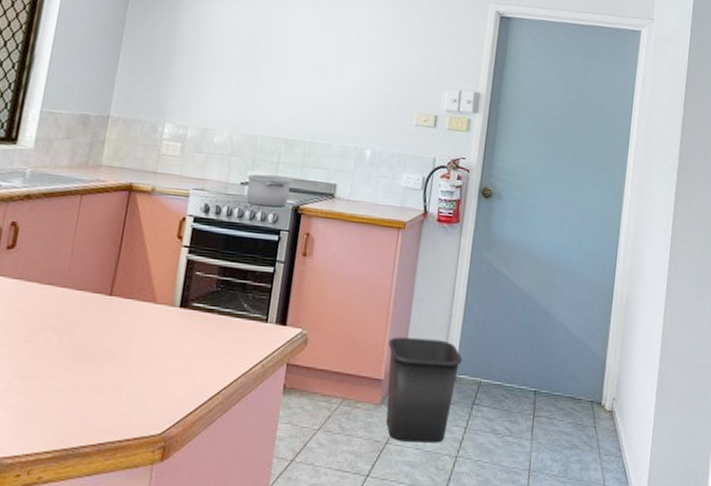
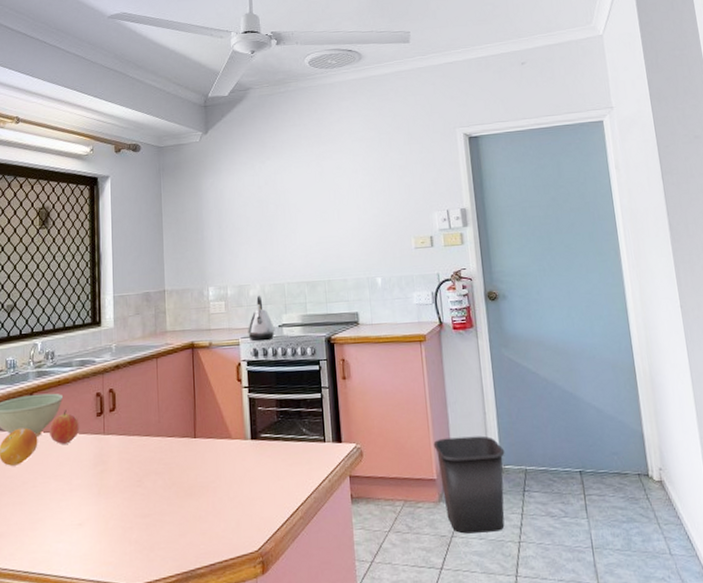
kettle: none [201,144,236,197] -> present [247,295,275,341]
cooking pot: present [245,174,294,208] -> none [282,314,322,343]

